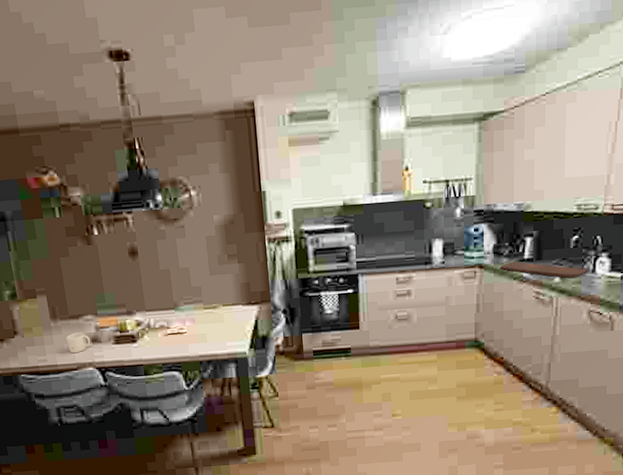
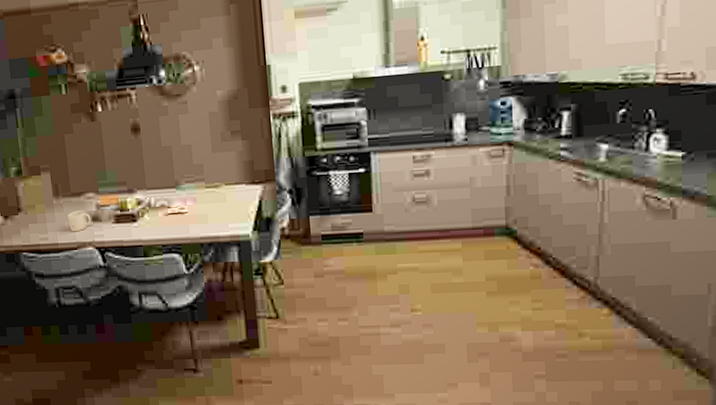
cutting board: present [500,261,588,279] -> none [532,138,640,158]

